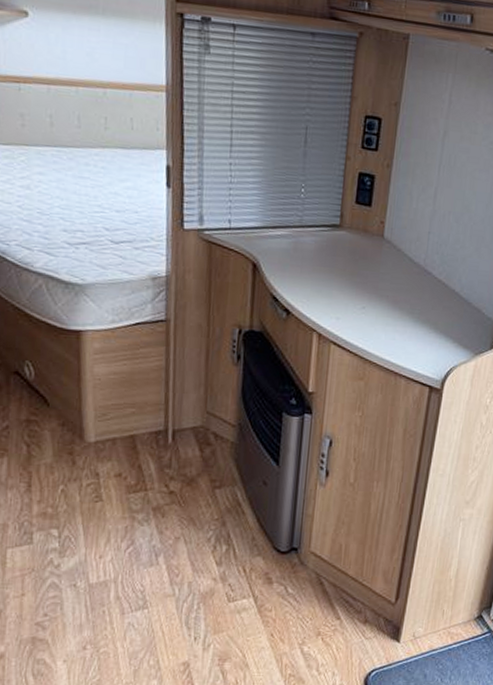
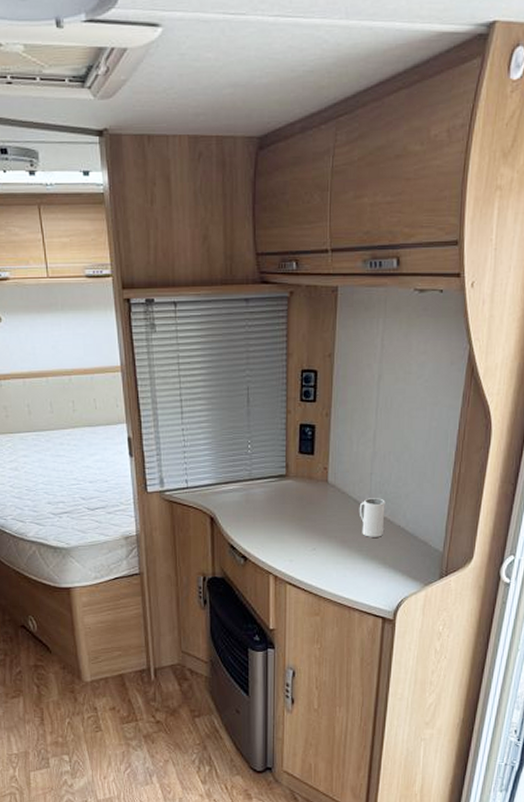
mug: none [414,258,442,301] -> present [360,498,386,537]

